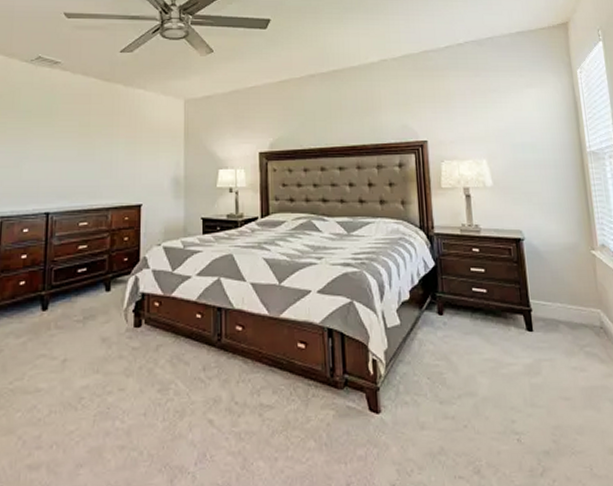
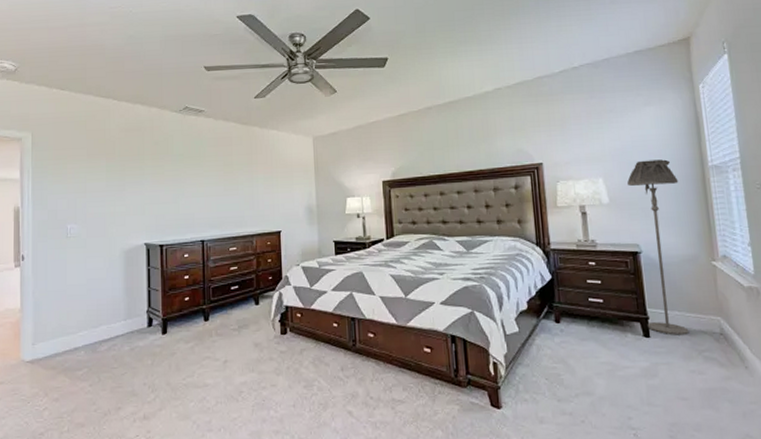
floor lamp: none [510,143,571,329] -> present [627,159,689,335]

